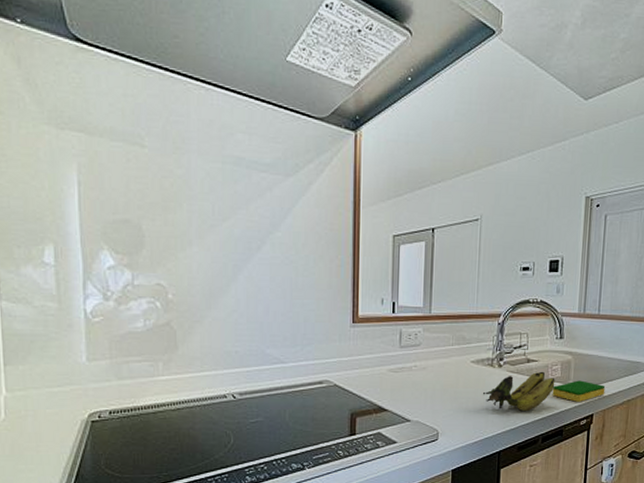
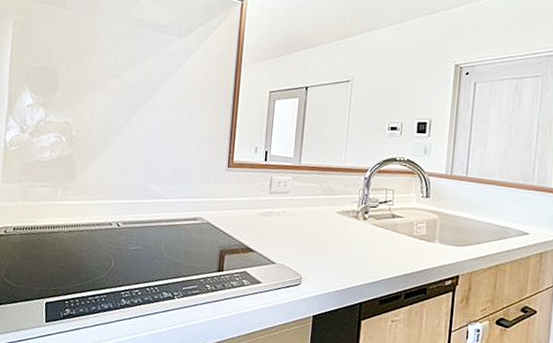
banana: present [482,371,555,411] -> none [346,227,420,266]
dish sponge: present [552,380,606,402] -> none [416,240,473,262]

